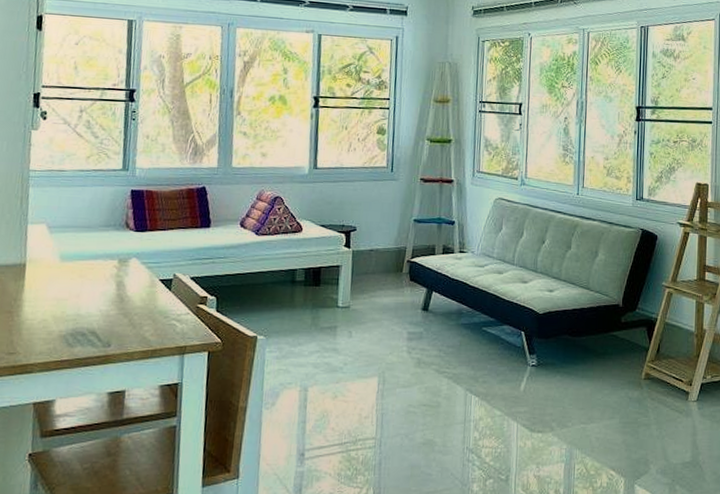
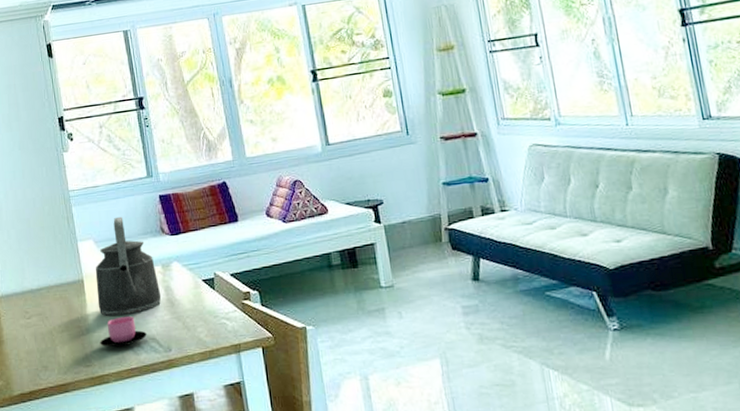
cup: none [30,307,87,338] -> present [100,316,147,348]
kettle: none [37,205,112,306] -> present [95,216,162,316]

